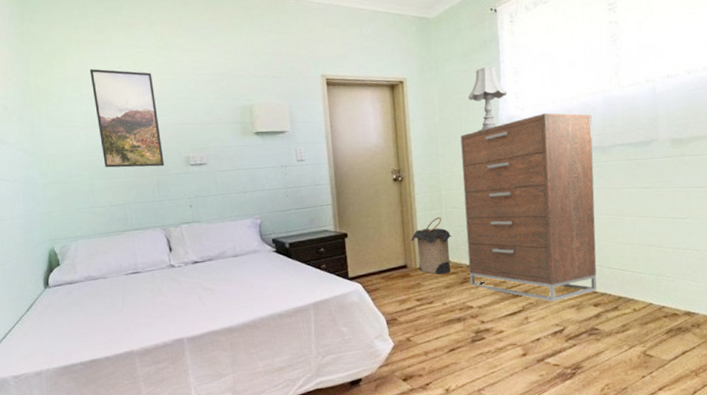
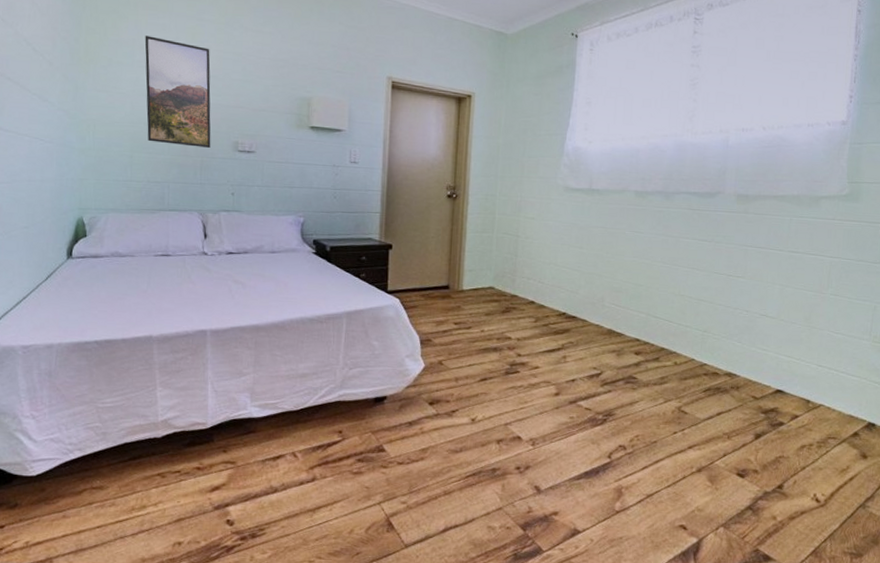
laundry hamper: present [411,216,452,275] -> none [457,240,500,300]
dresser: present [460,112,597,302] -> none [512,149,660,344]
table lamp: present [468,66,507,132] -> none [536,93,577,159]

